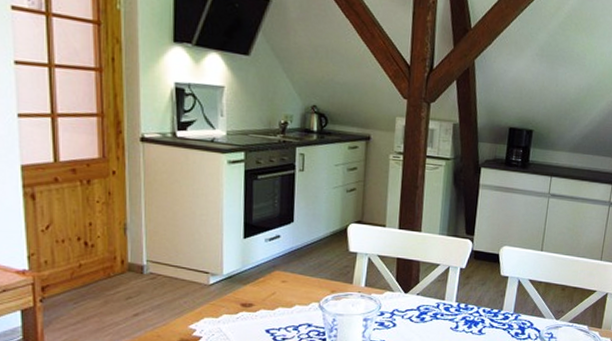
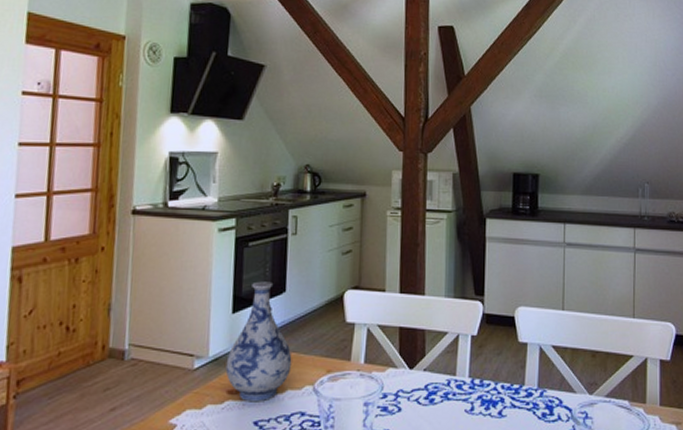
vase: none [239,211,300,313] -> present [225,281,292,401]

